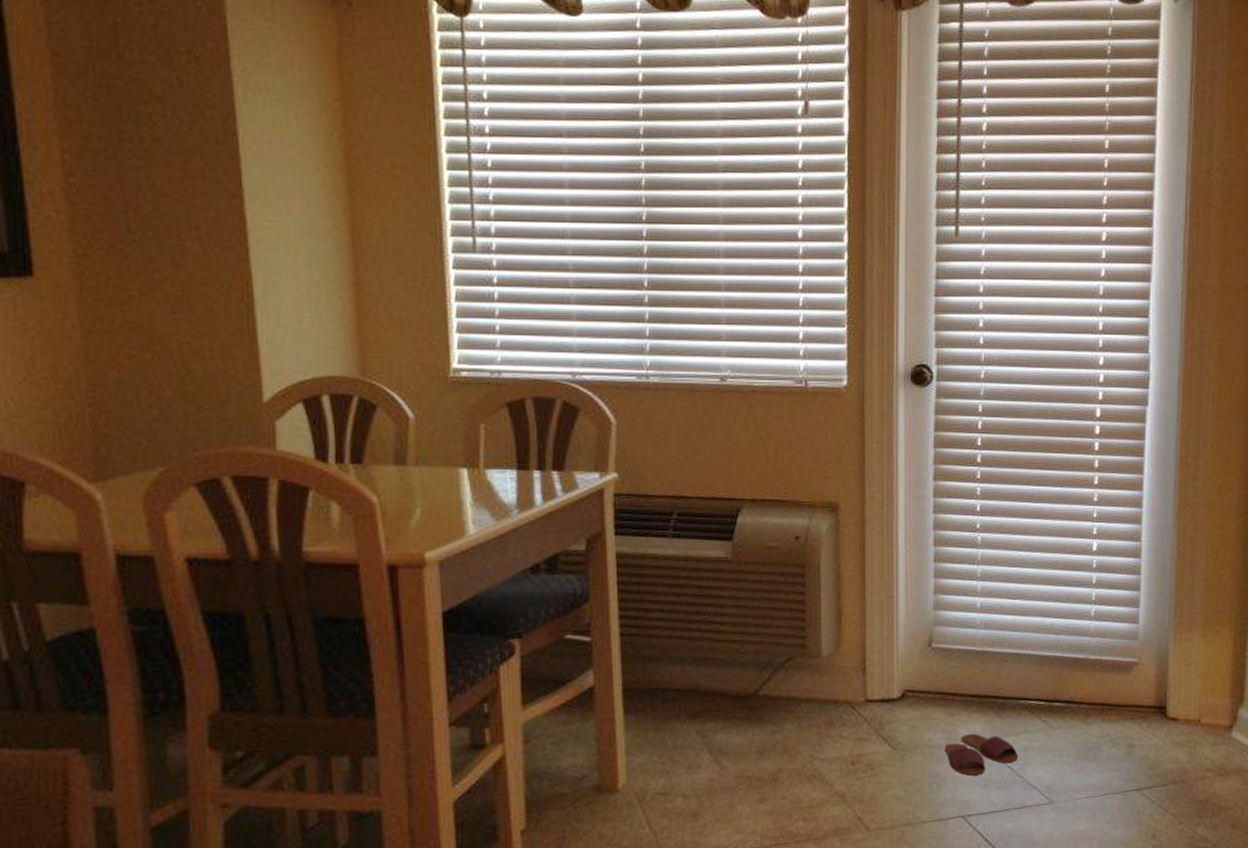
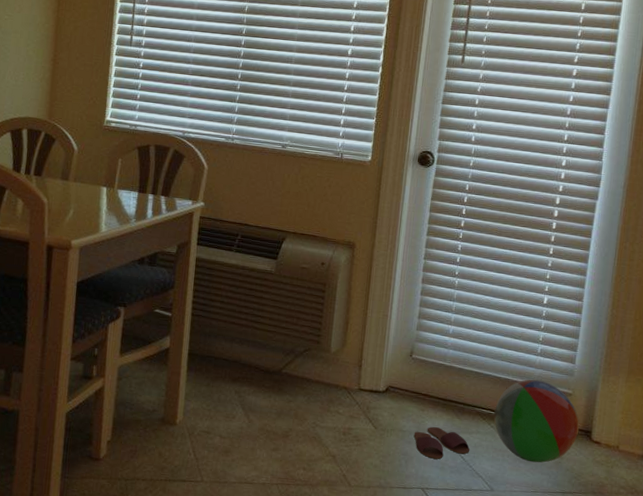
beach ball: none [1044,651,1151,758] -> present [493,379,580,463]

